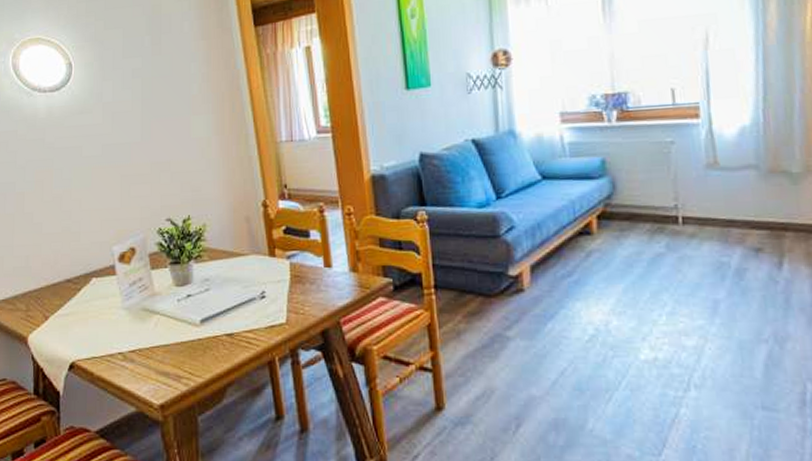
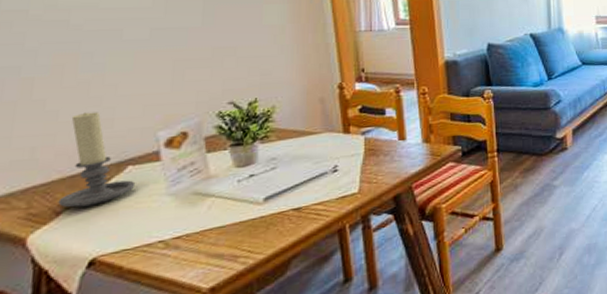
candle holder: none [46,225,99,313] -> present [58,112,136,207]

